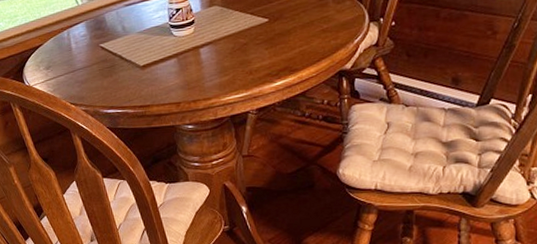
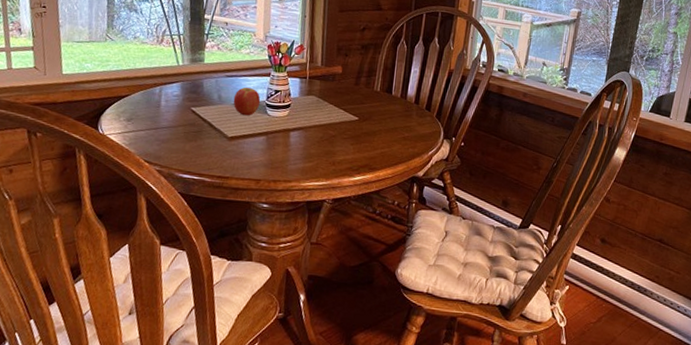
fruit: none [137,11,164,42] -> present [233,87,261,116]

